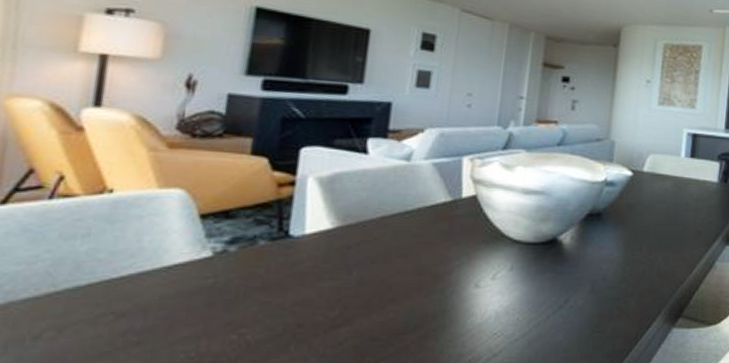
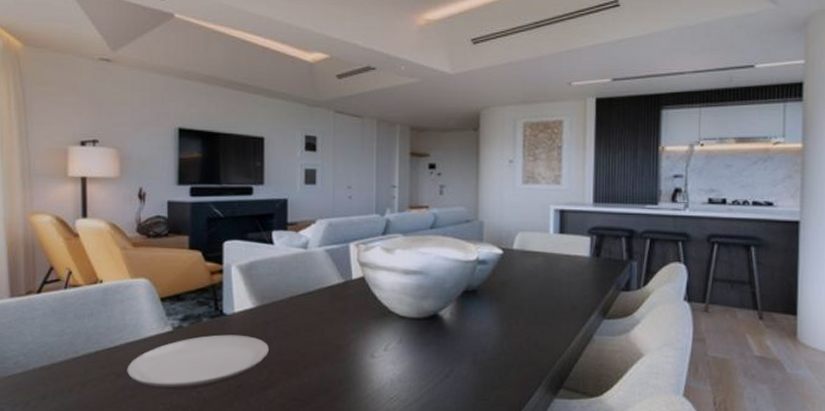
plate: none [134,261,347,332] -> present [127,334,269,389]

